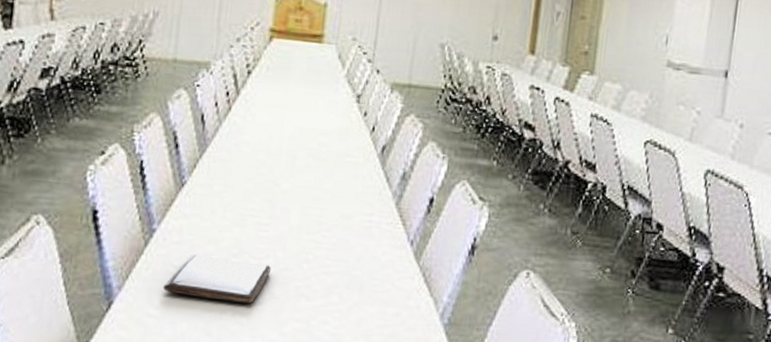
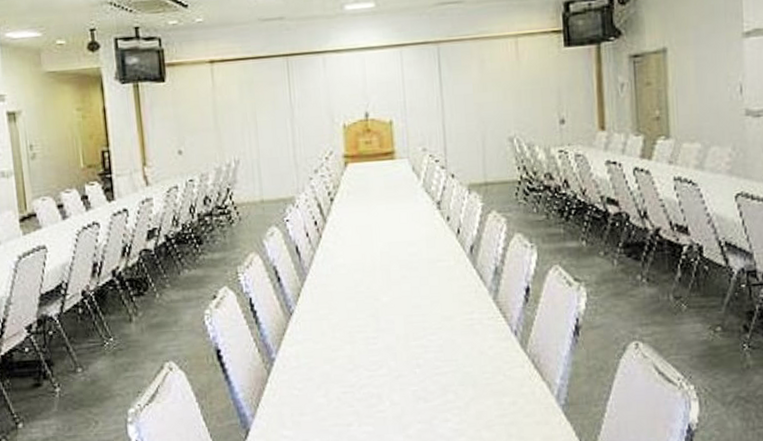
book: present [163,253,272,305] -> none [292,374,387,415]

